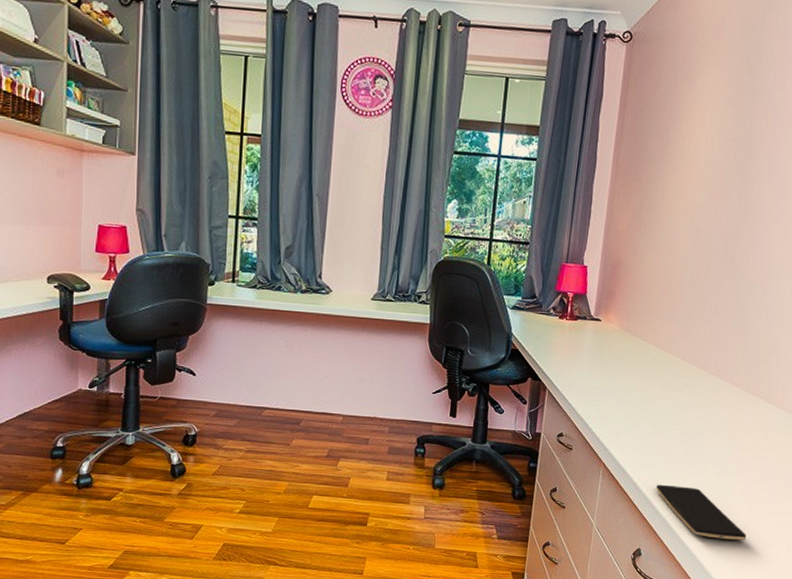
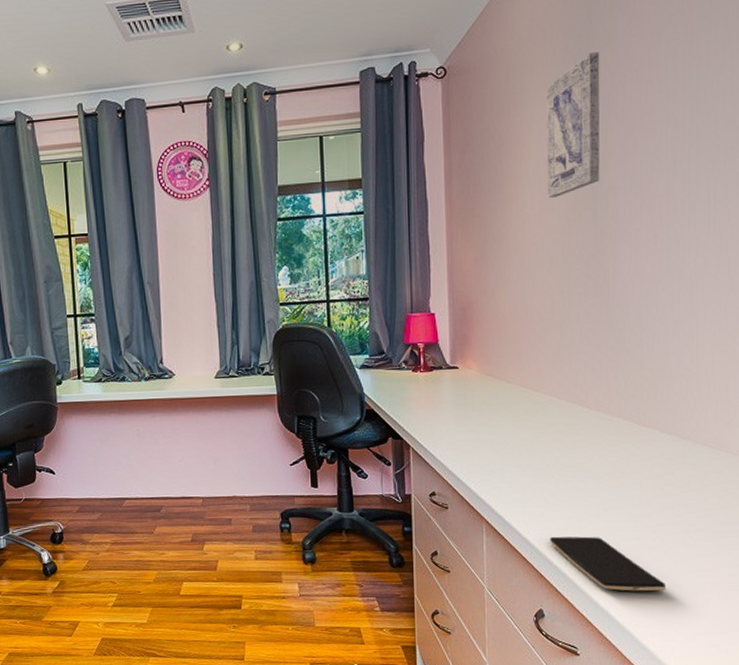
wall art: none [703,44,769,175] -> present [546,52,600,198]

